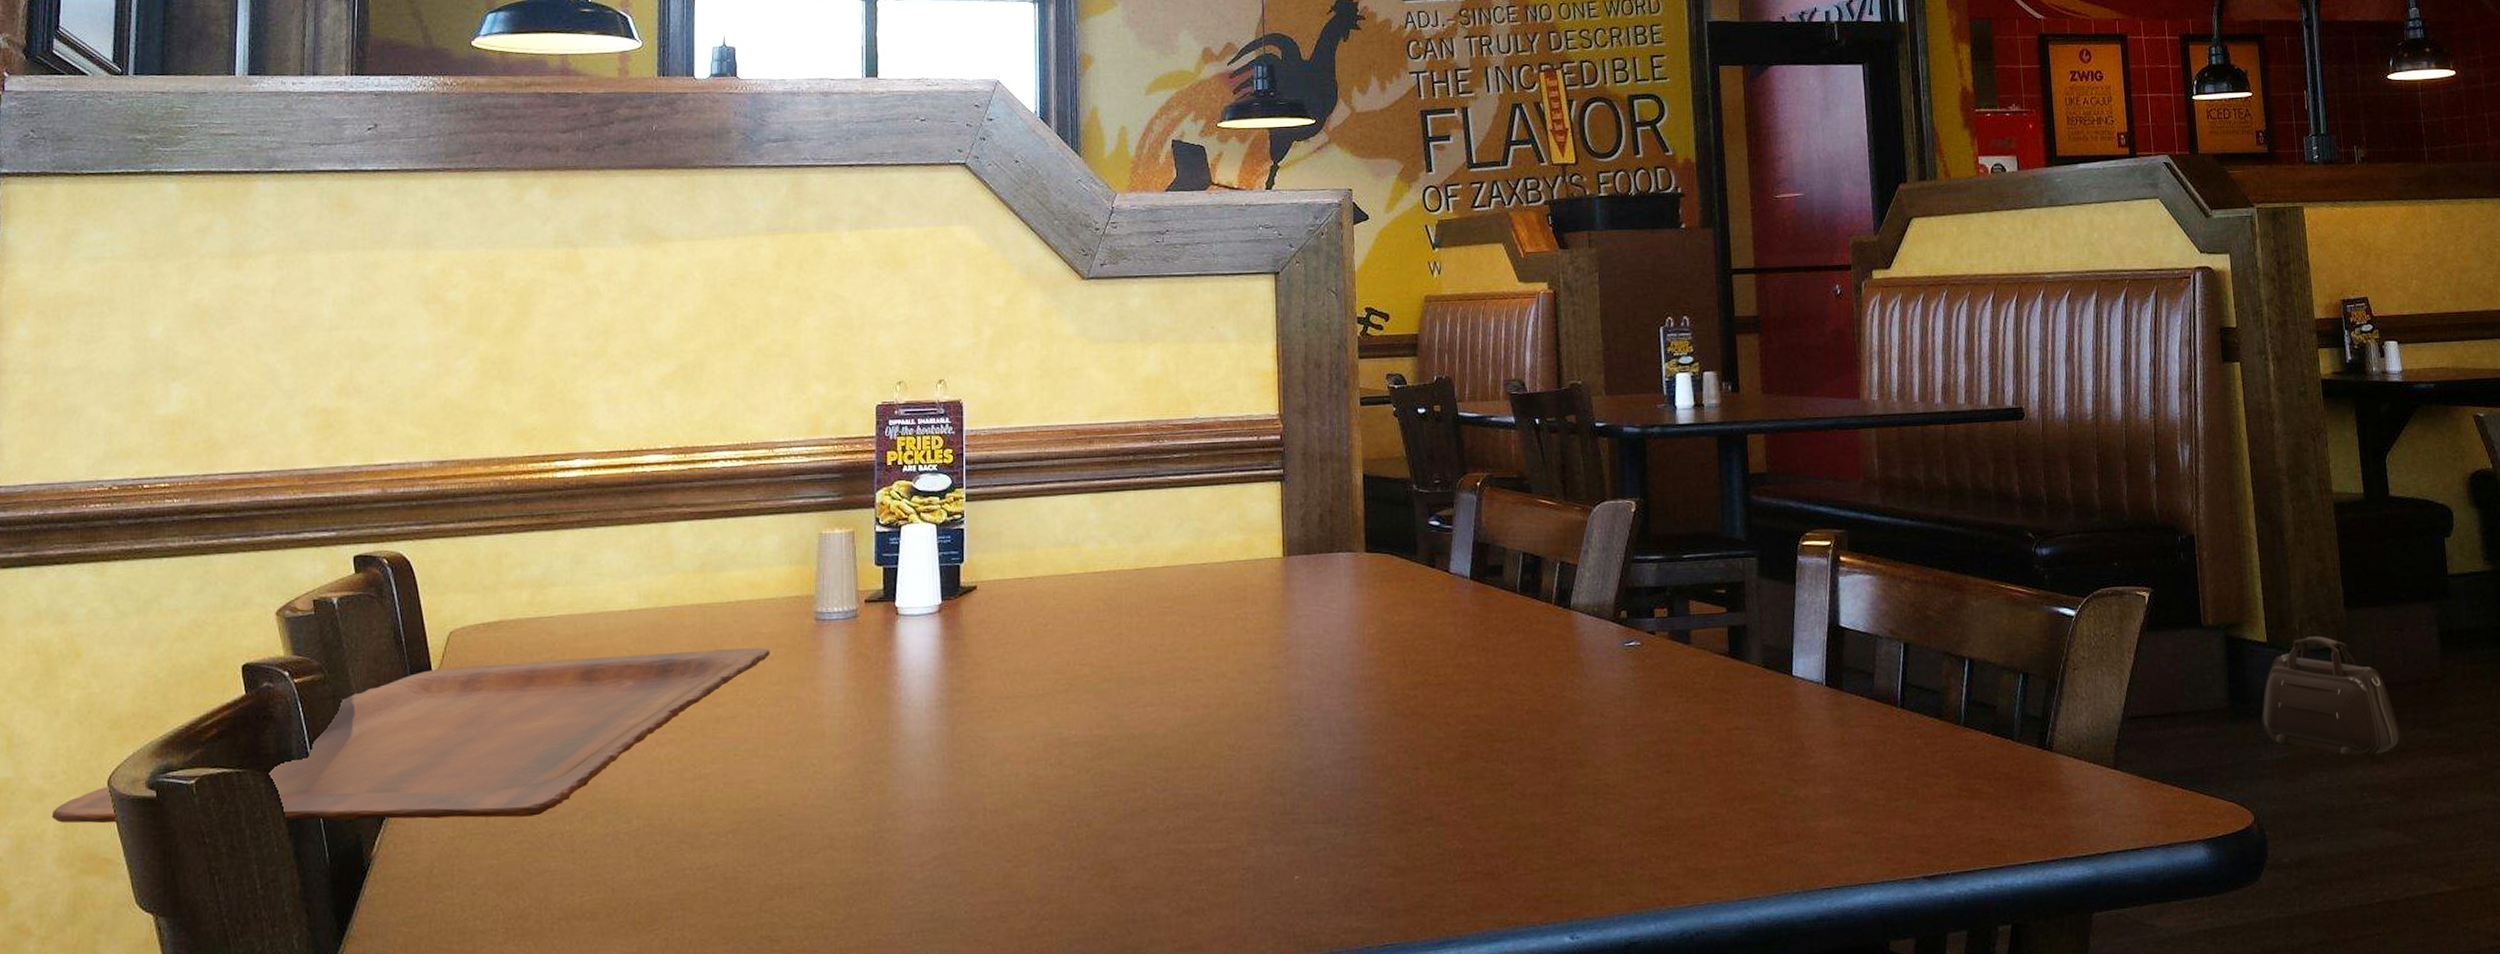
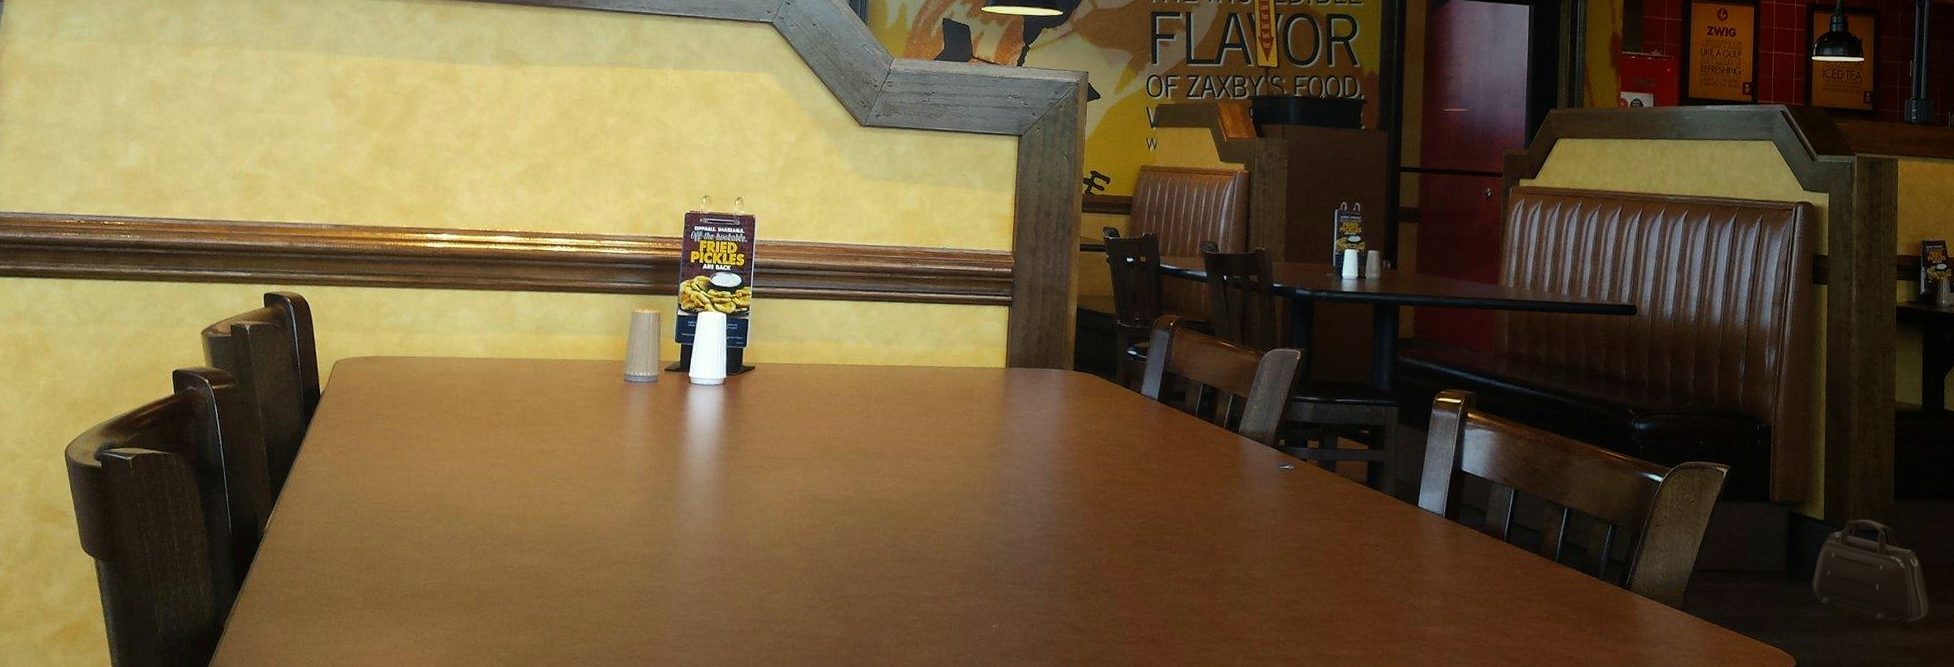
tray: present [51,648,770,824] -> none [20,389,586,513]

